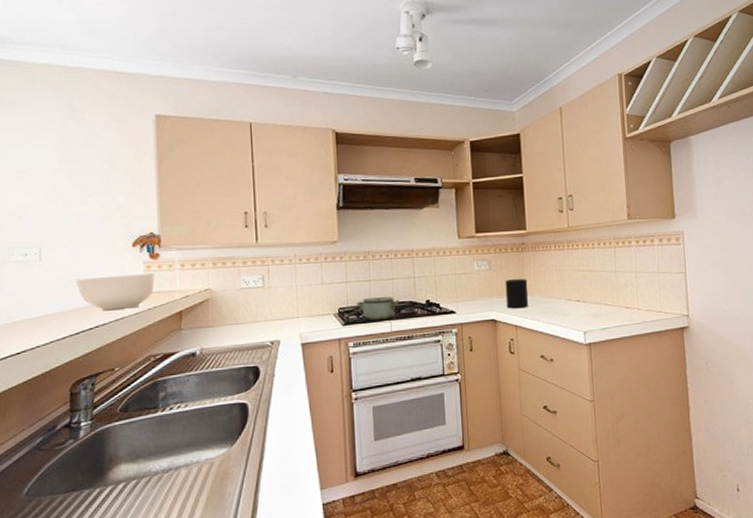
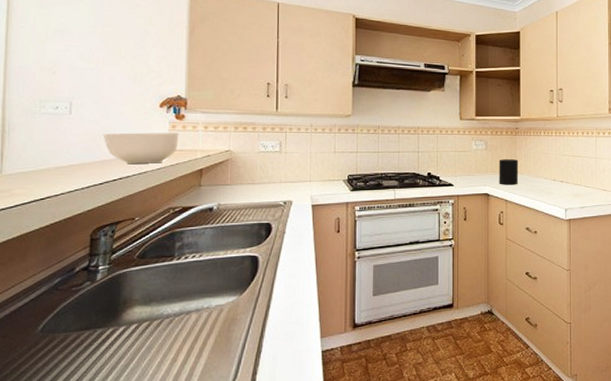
cooking pot: present [356,296,400,321] -> none [365,167,404,189]

